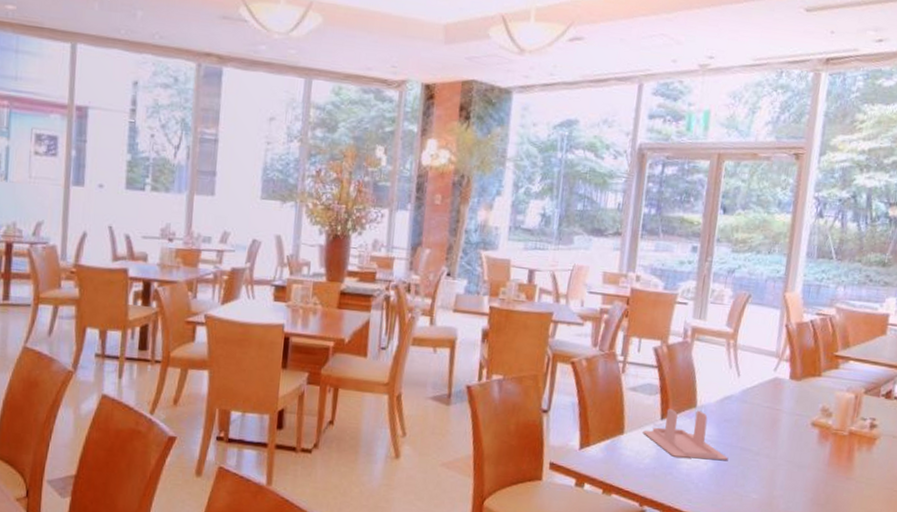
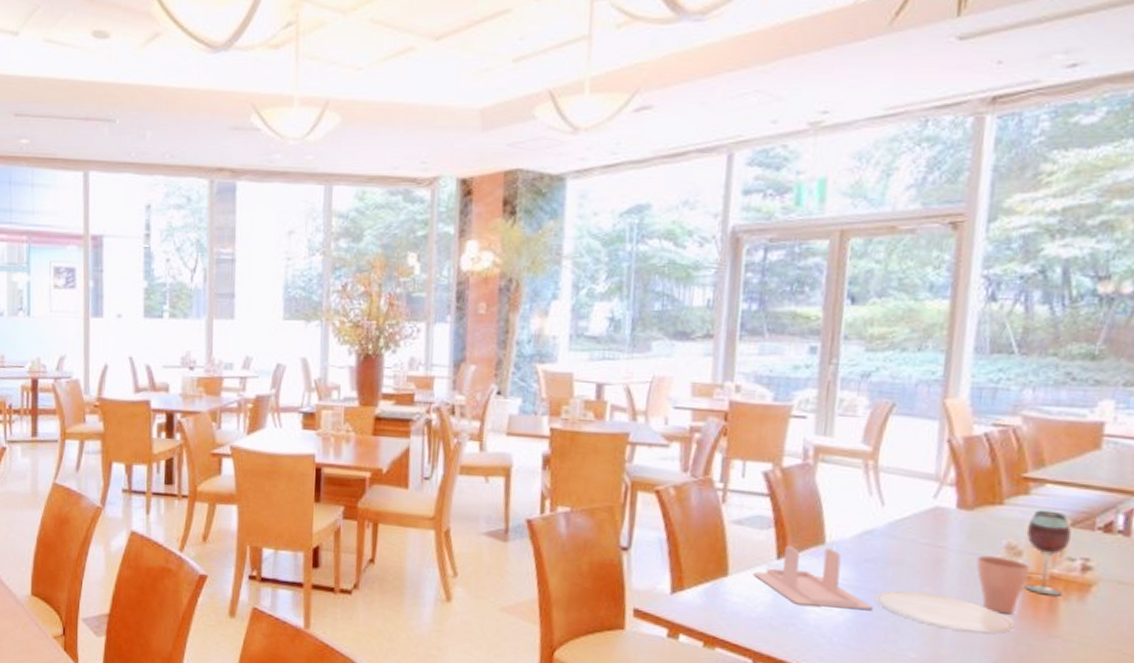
plate: none [731,444,825,478] -> present [876,590,1015,634]
cup: none [800,416,836,462] -> present [976,556,1029,615]
wineglass: none [832,380,865,448] -> present [1024,509,1072,596]

